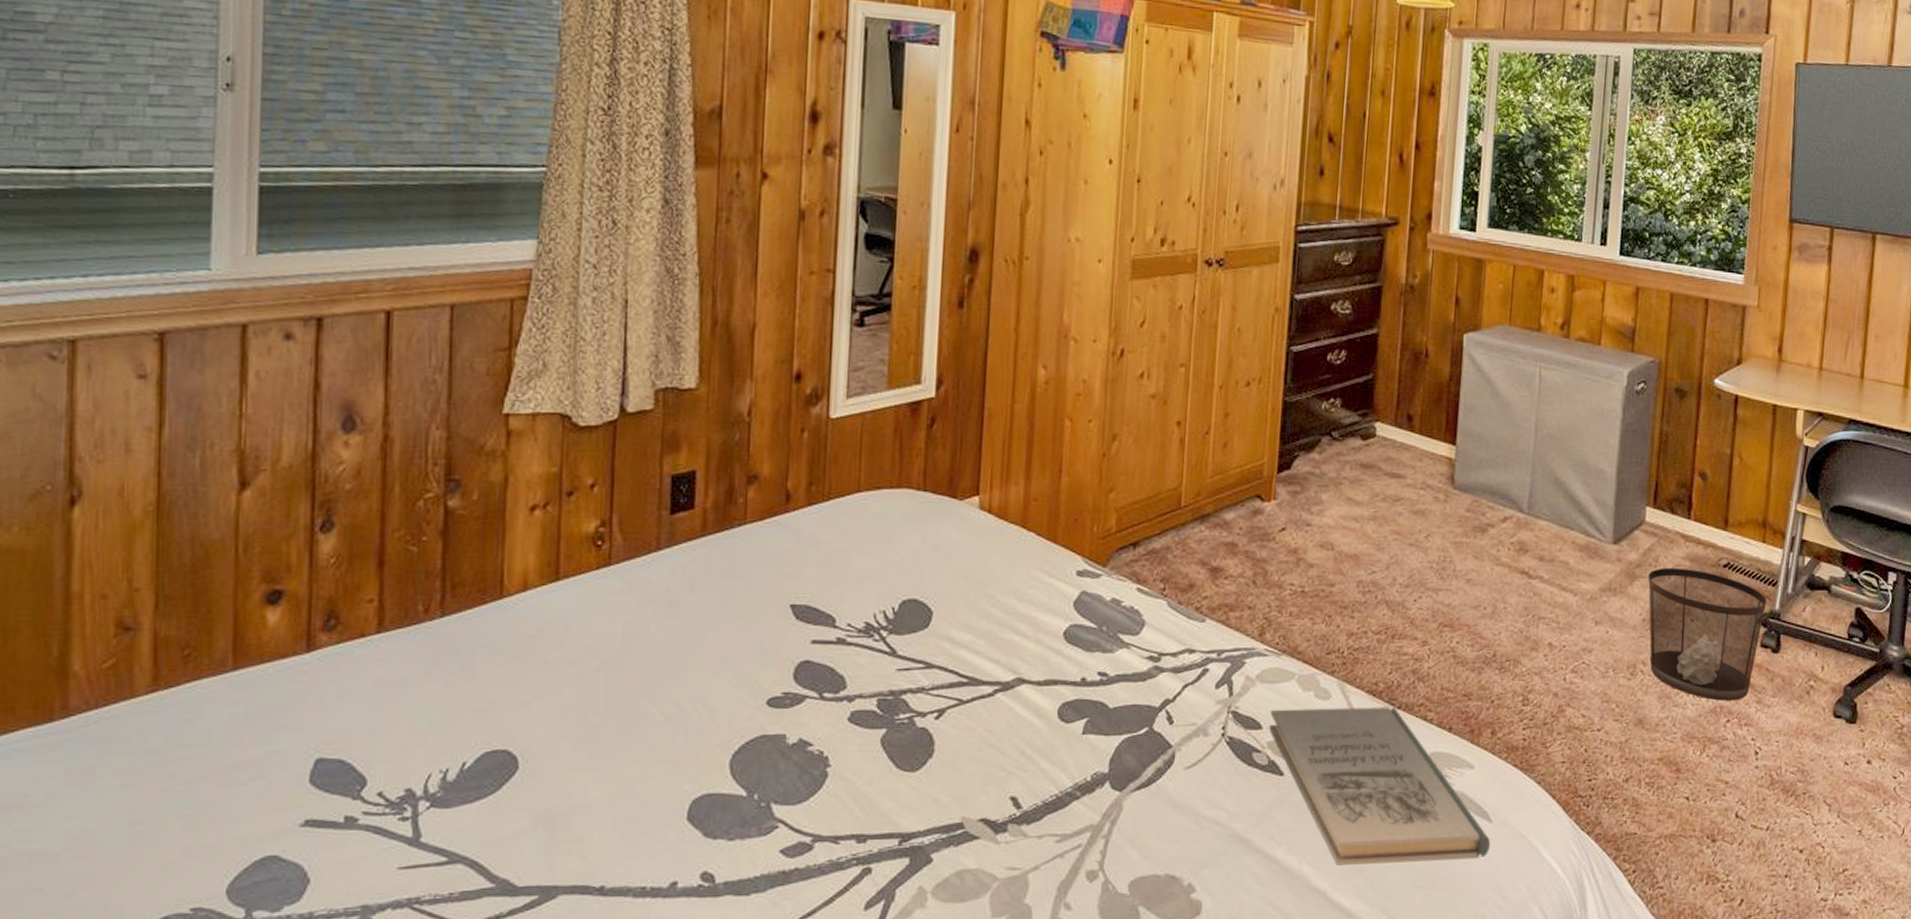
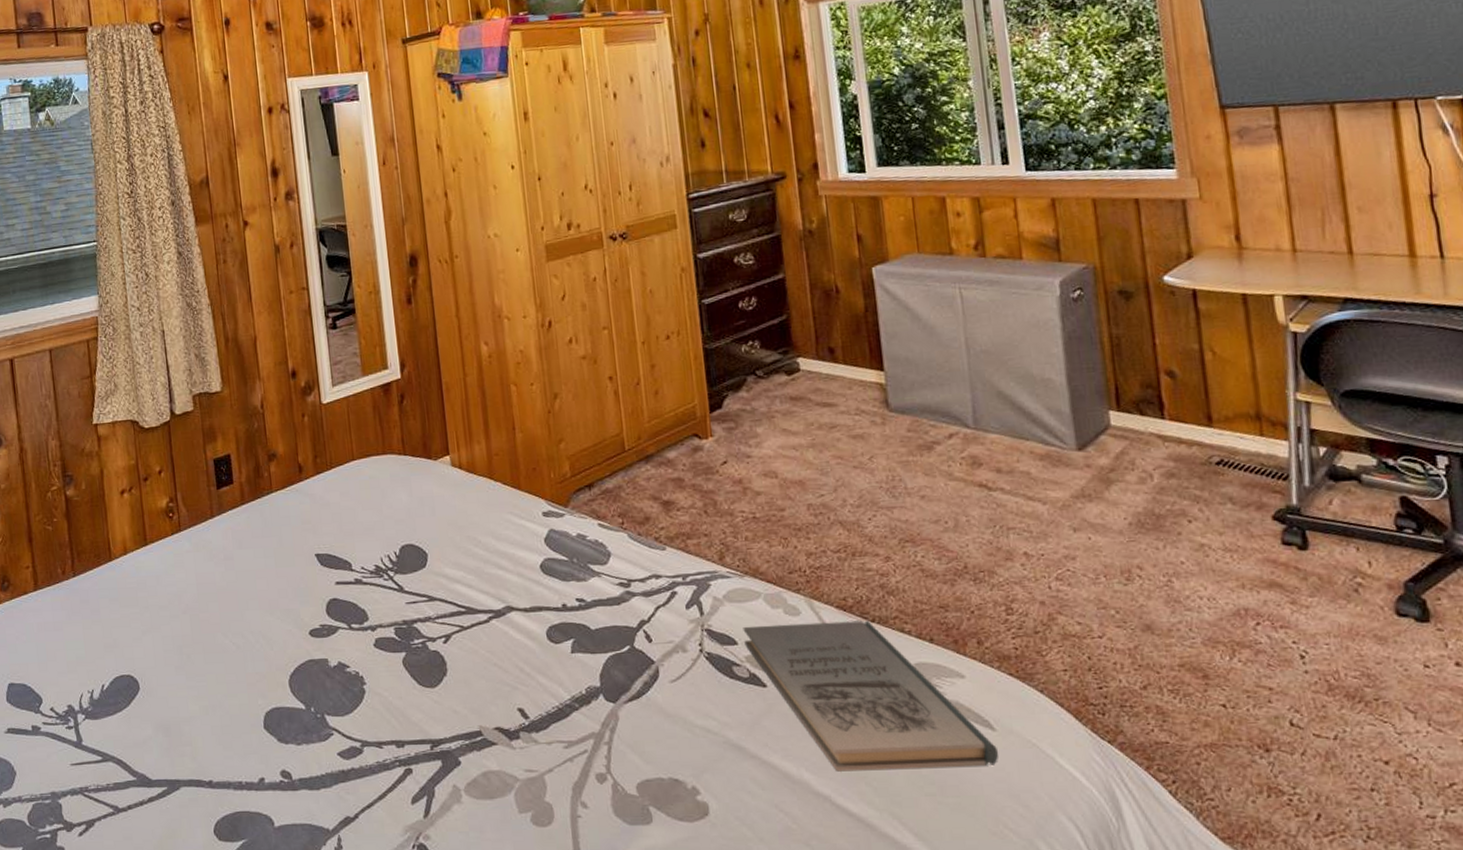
waste bin: present [1647,567,1768,701] -> none [1125,469,1281,603]

